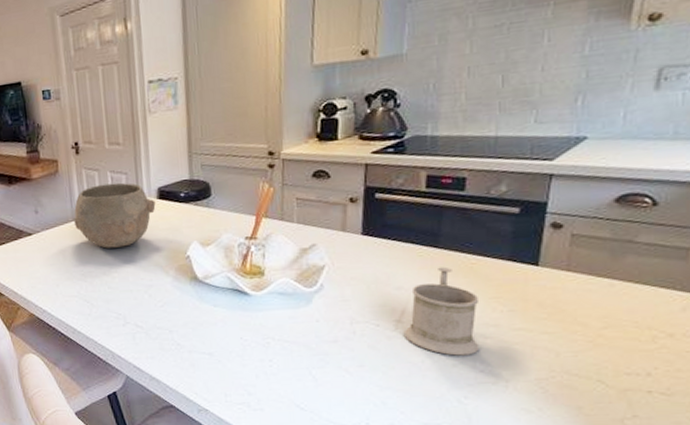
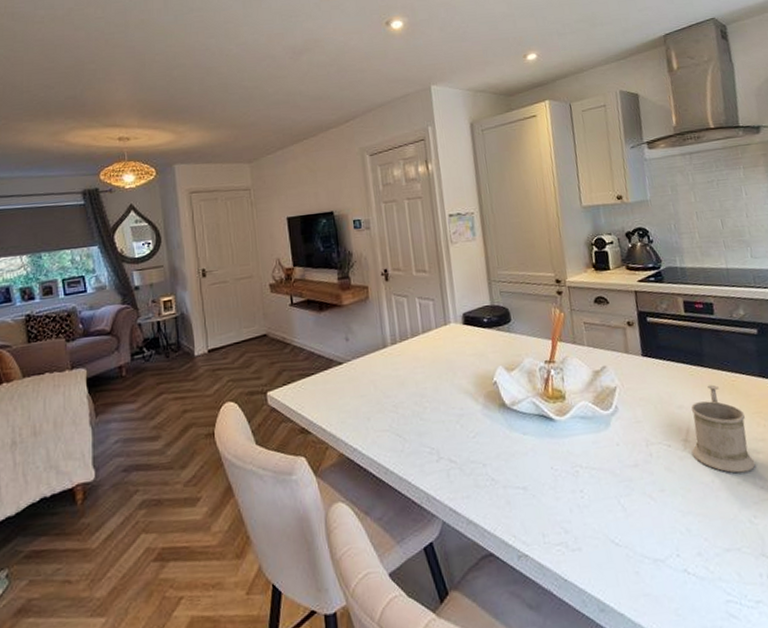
bowl: present [74,182,156,249] -> none [384,308,462,377]

